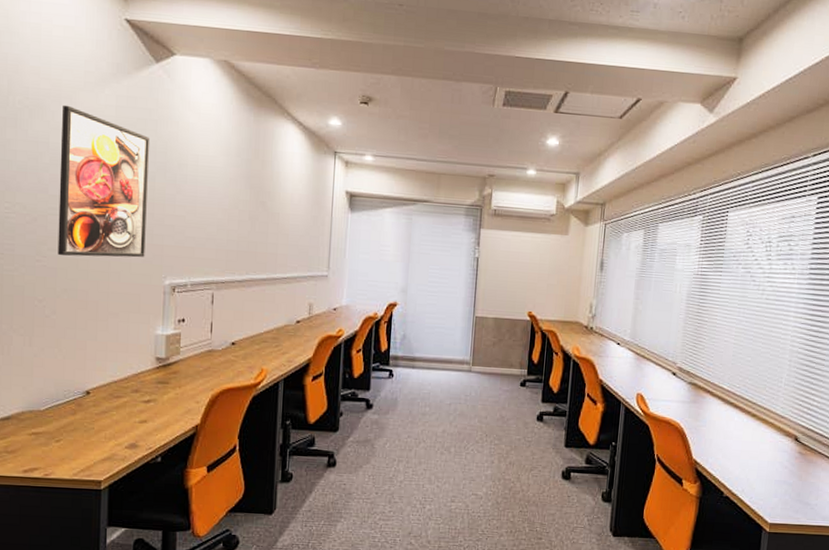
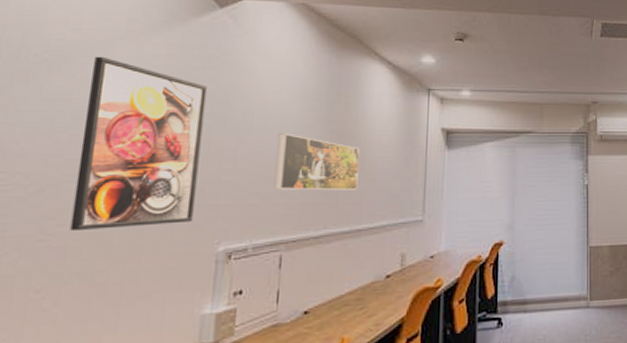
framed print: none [206,185,275,243] -> present [274,133,360,191]

